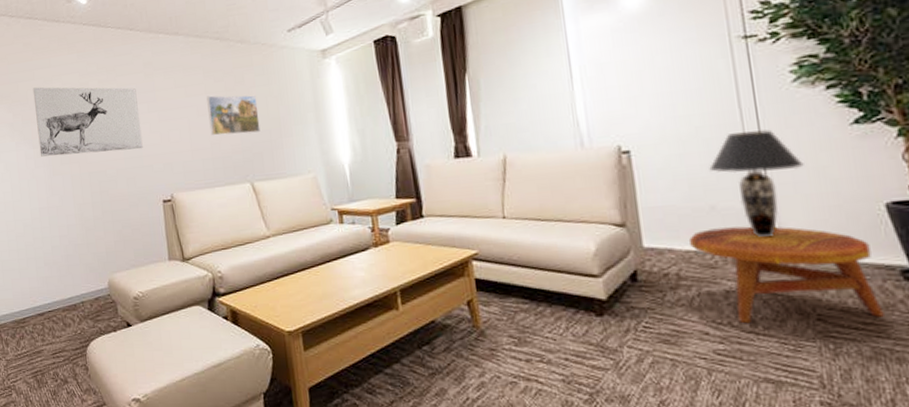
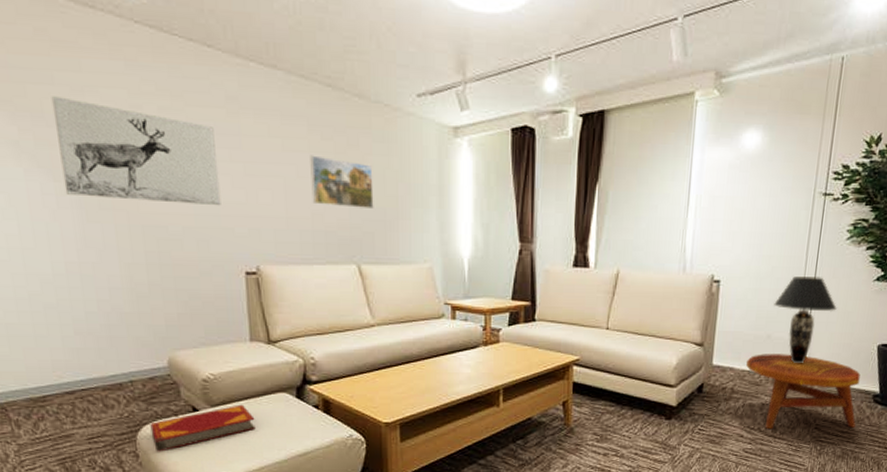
hardback book: none [96,318,176,365] -> present [150,404,256,452]

